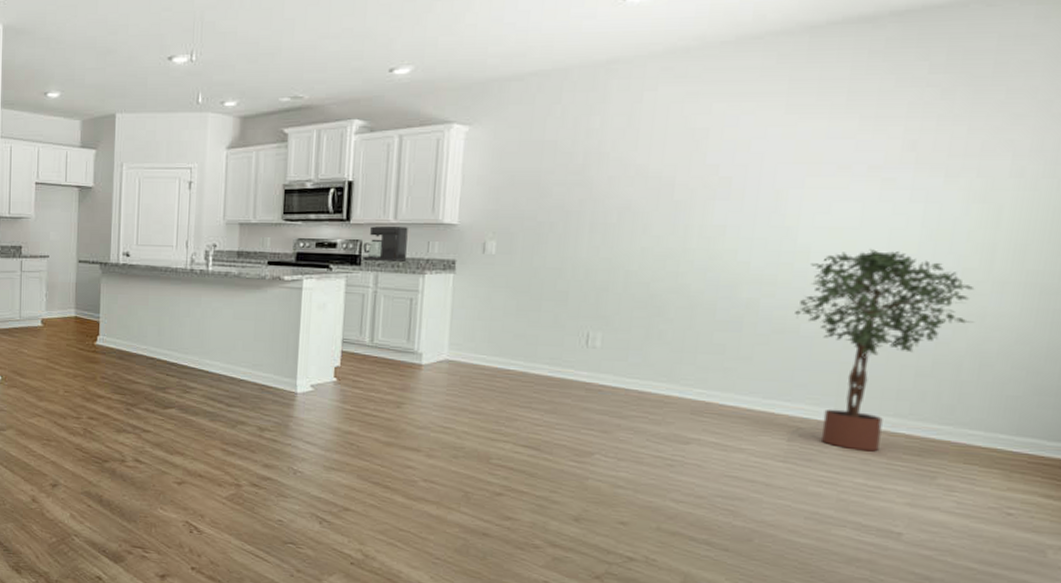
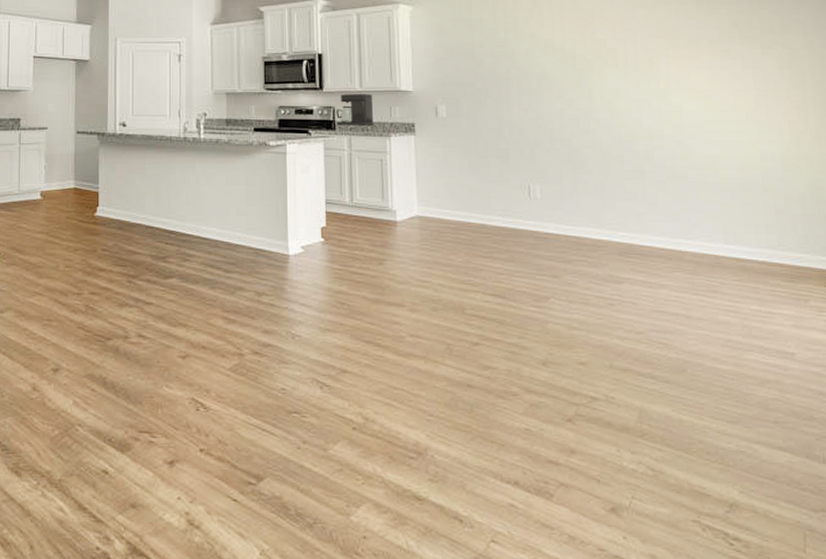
potted tree: present [795,249,975,452] -> none [681,107,805,281]

